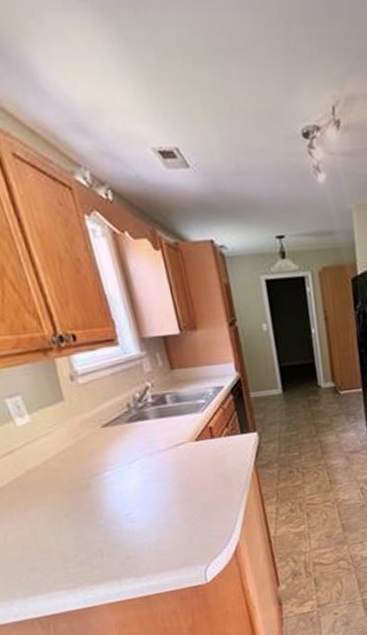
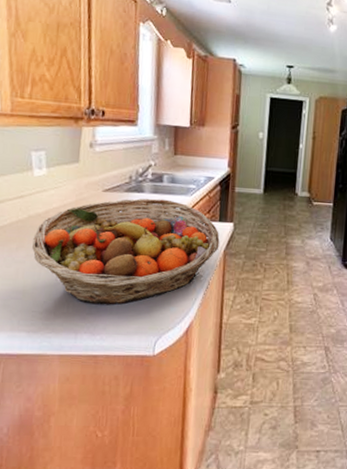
fruit basket: none [39,421,248,548] -> present [32,198,220,306]

